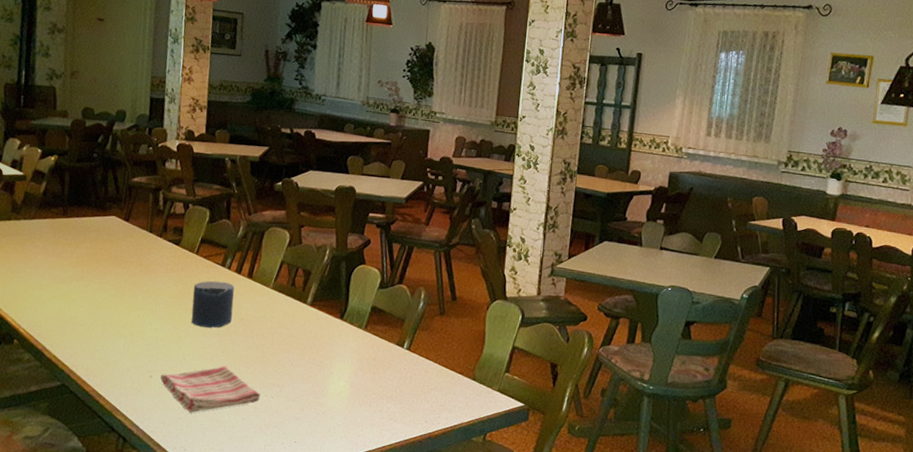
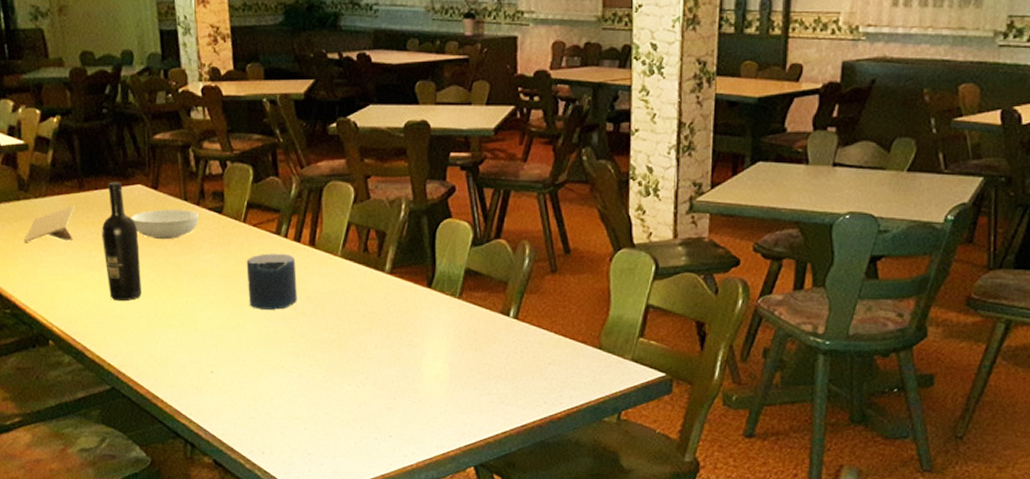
napkin holder: none [7,228,57,258] -> present [23,205,75,242]
wine bottle: none [73,212,107,311] -> present [101,182,142,302]
serving bowl: none [102,237,161,263] -> present [131,208,200,240]
dish towel: present [160,365,261,413] -> none [222,353,343,411]

